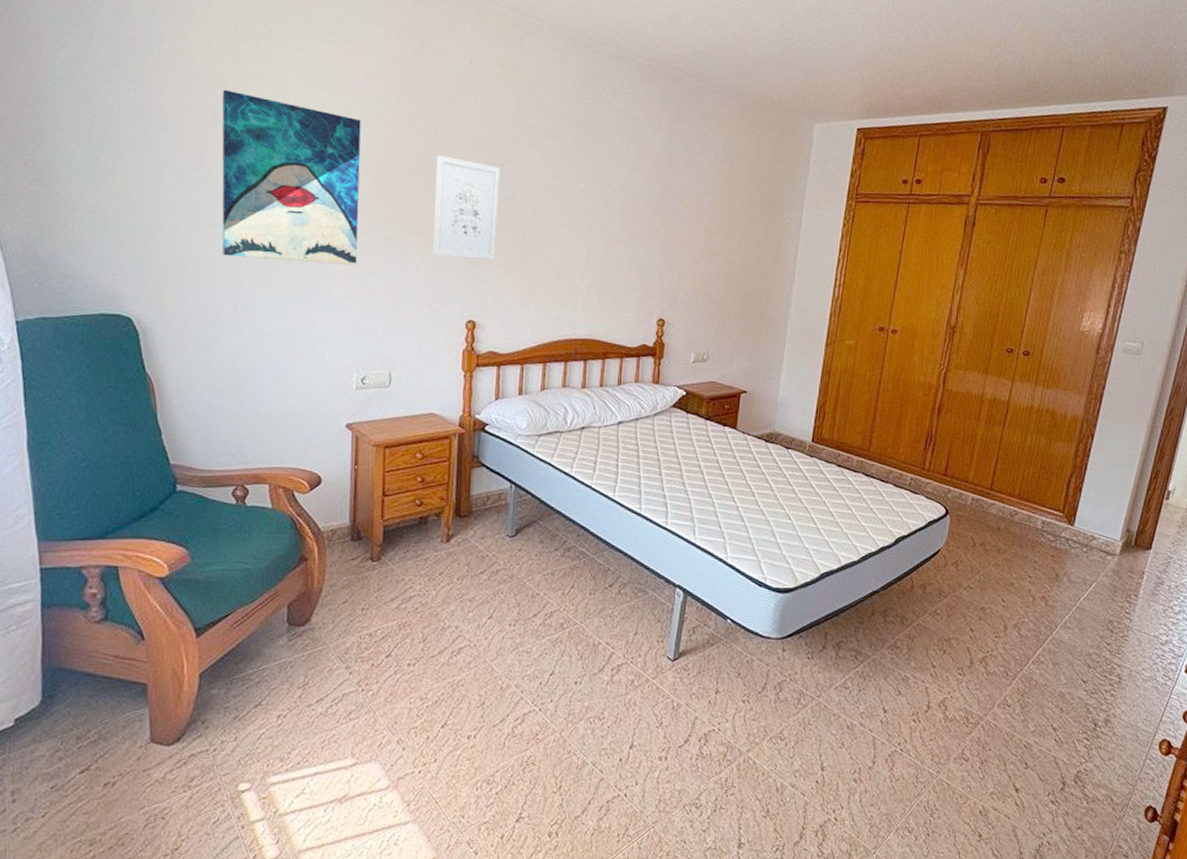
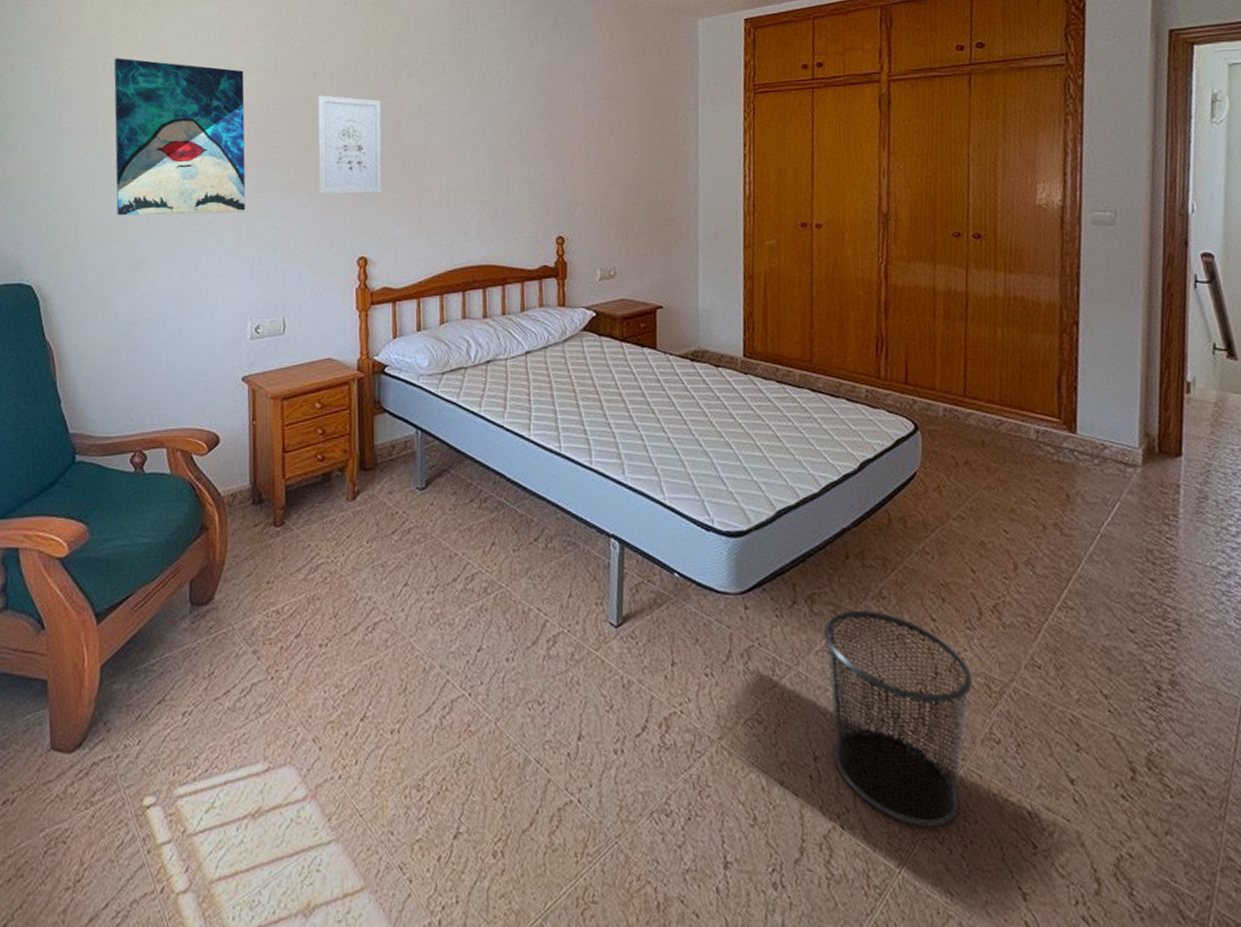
waste bin: none [838,657,956,821] -> present [823,611,973,827]

